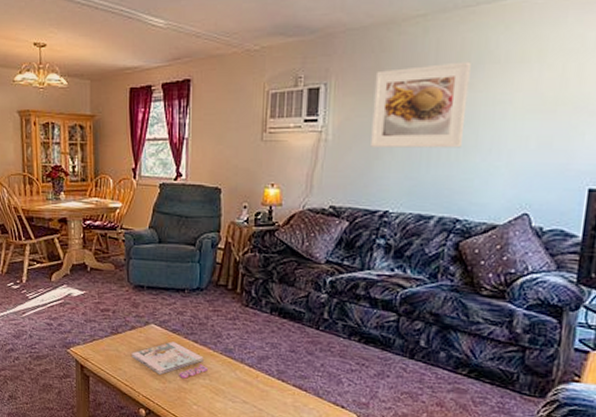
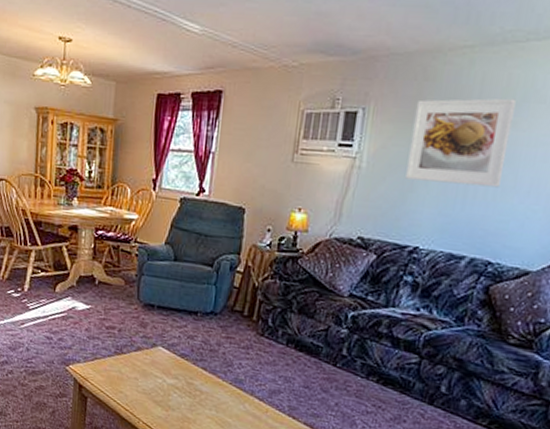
magazine: present [132,341,208,379] -> none [135,366,215,408]

